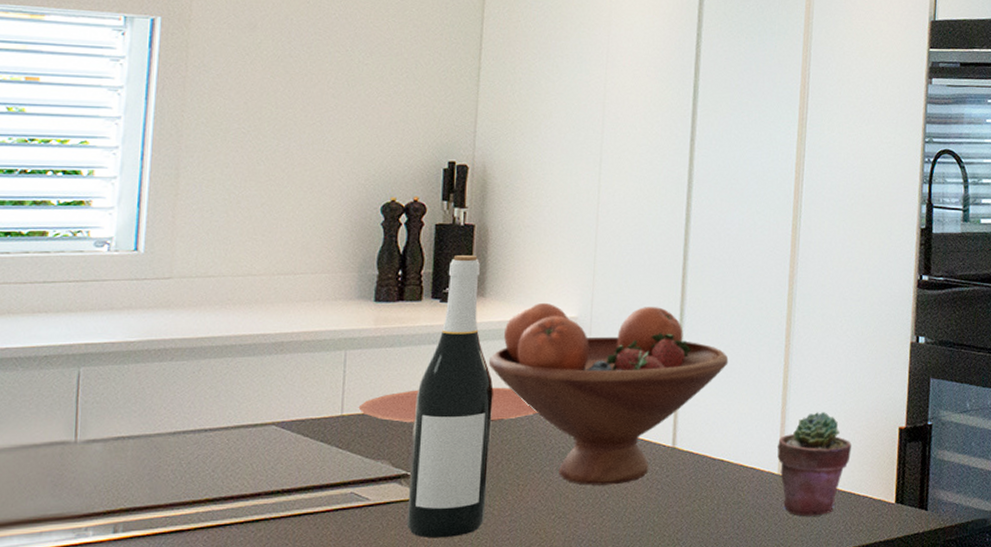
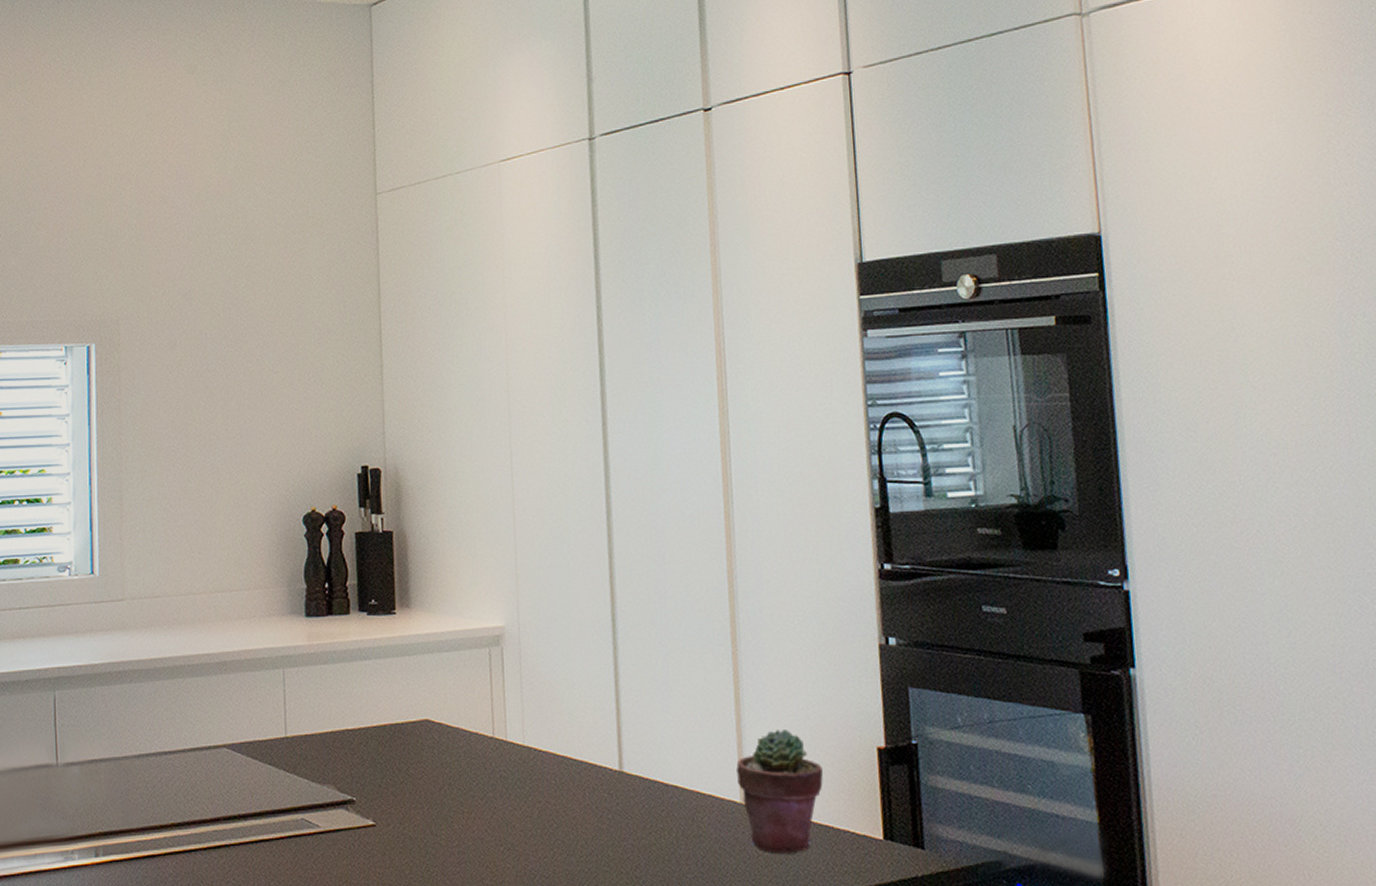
plate: present [358,387,538,422] -> none [300,705,475,744]
wine bottle: present [406,254,493,539] -> none [354,563,433,870]
fruit bowl: present [488,302,729,485] -> none [420,611,671,814]

